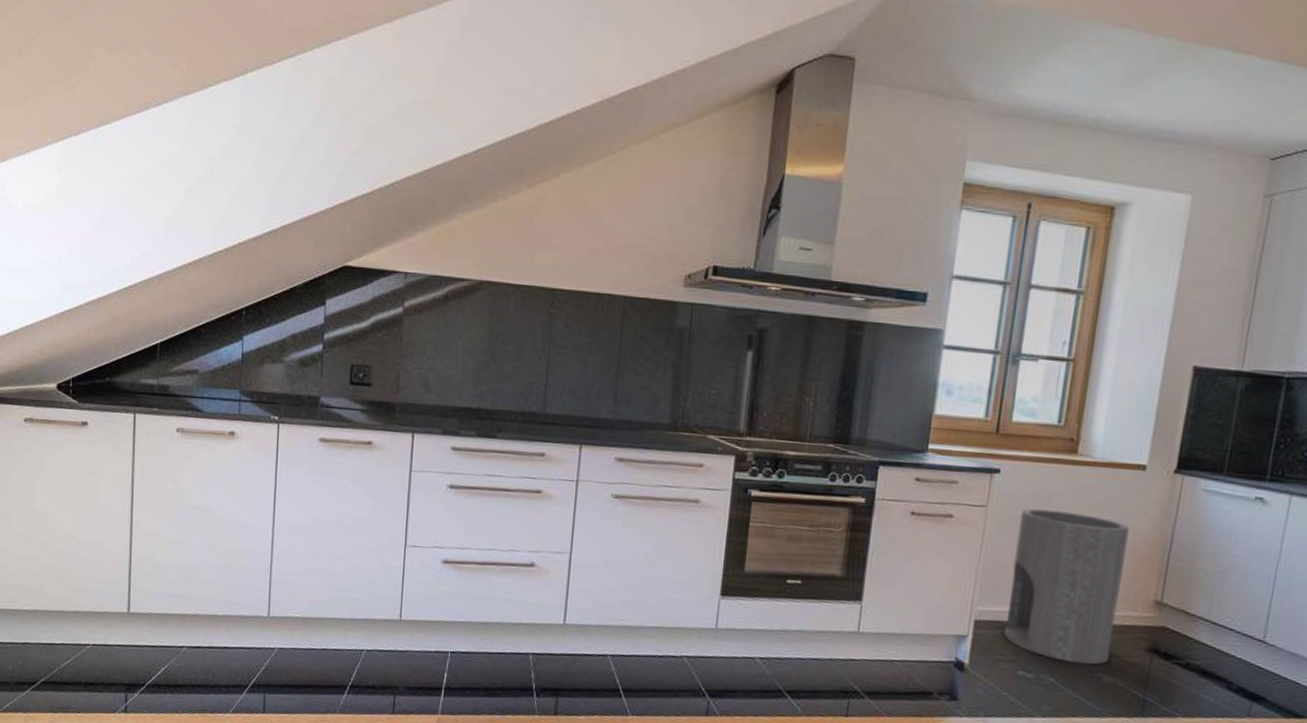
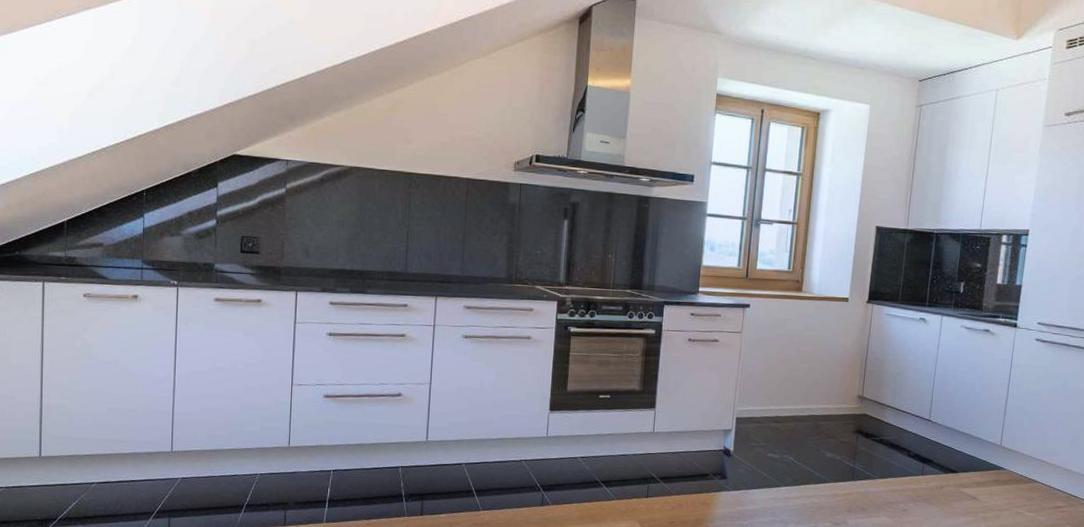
trash can: present [1003,508,1130,665] -> none [757,332,840,445]

